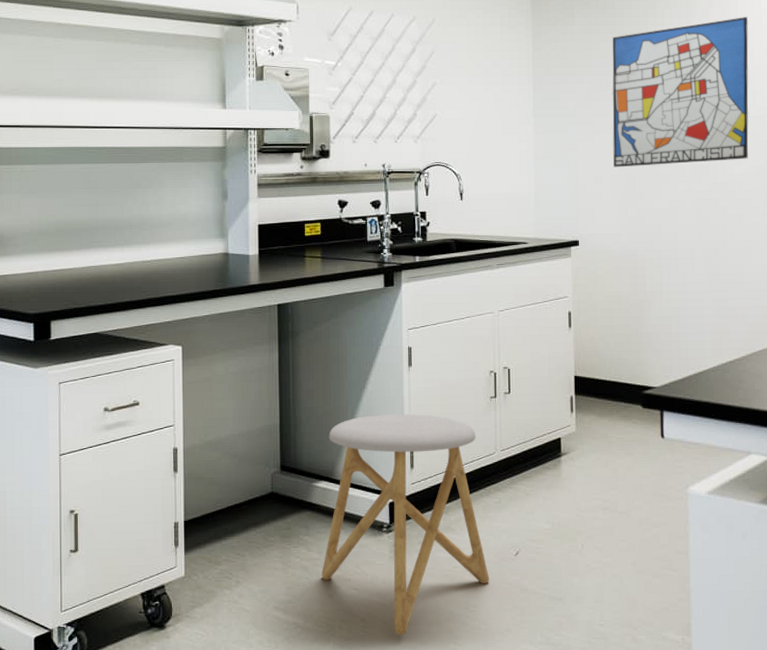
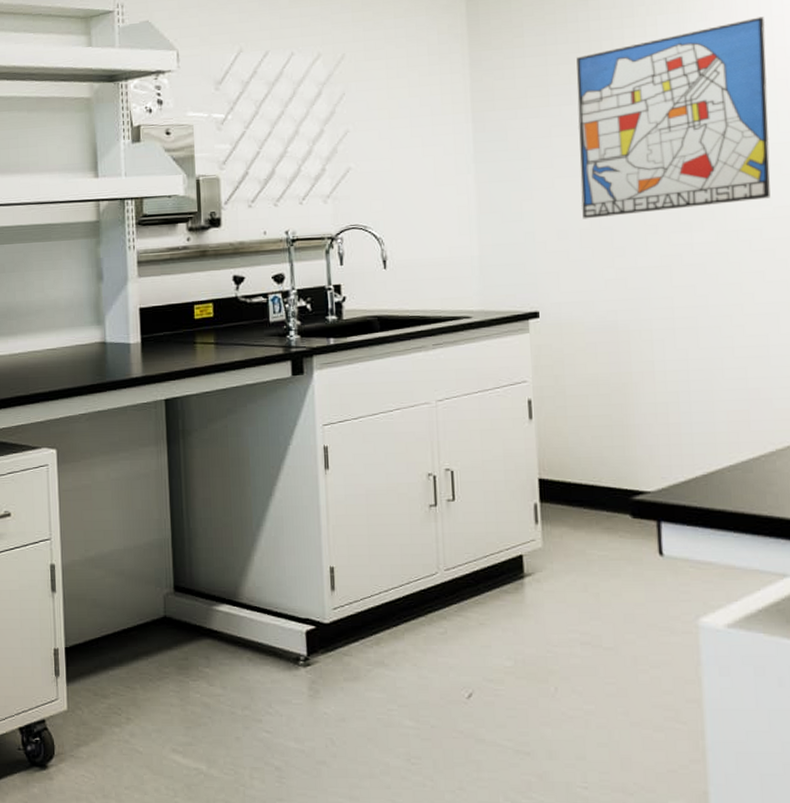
stool: present [321,414,489,636] -> none [226,526,435,790]

